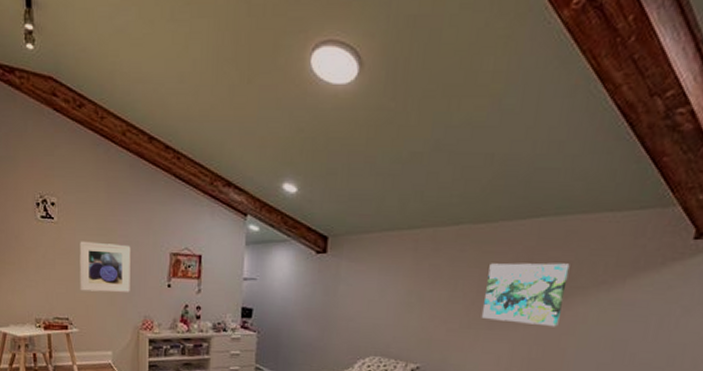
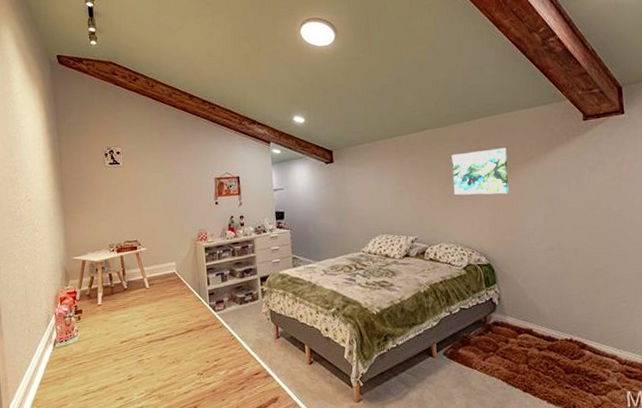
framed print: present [80,241,131,293] -> none [142,176,186,217]

